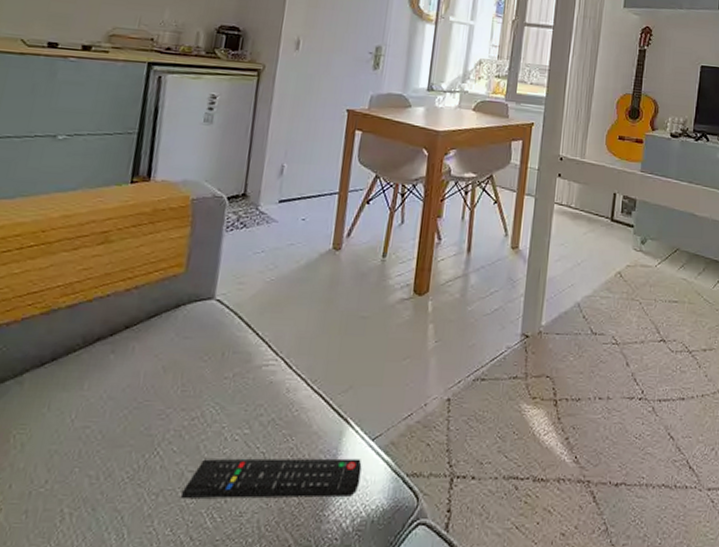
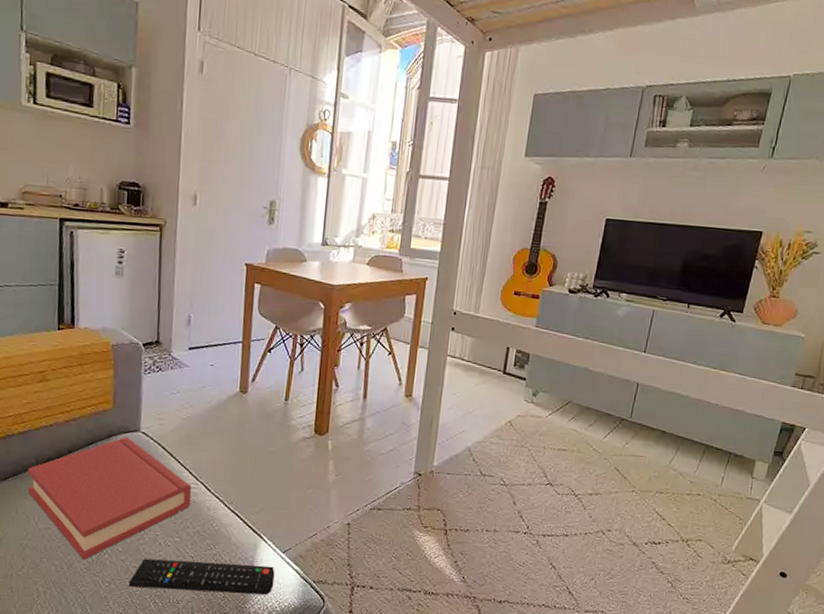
hardback book: none [67,306,269,466] -> present [27,437,191,560]

